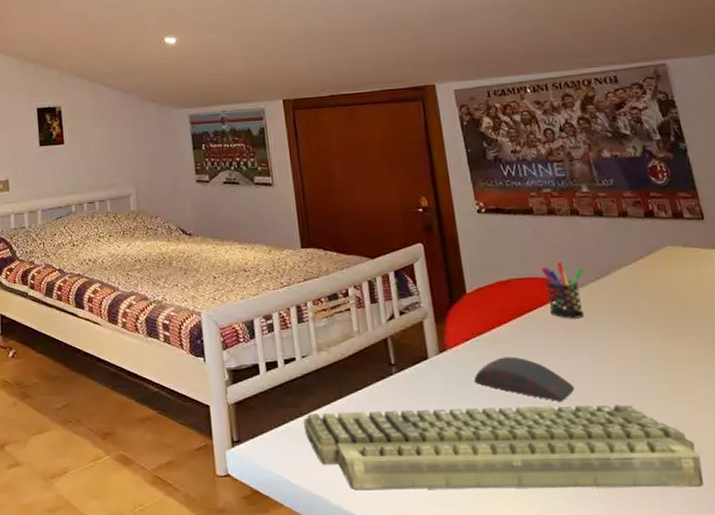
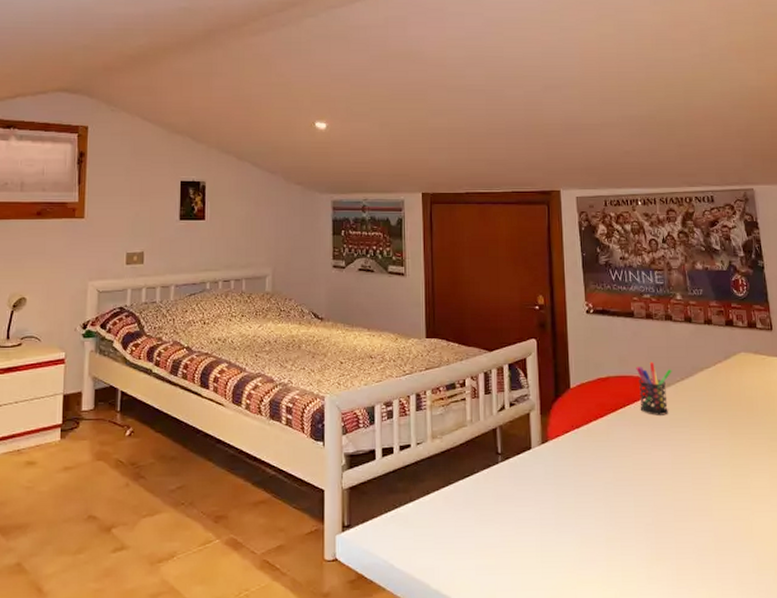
computer keyboard: present [303,405,705,490] -> none [412,495,754,574]
computer mouse: present [474,356,575,401] -> none [569,449,655,492]

